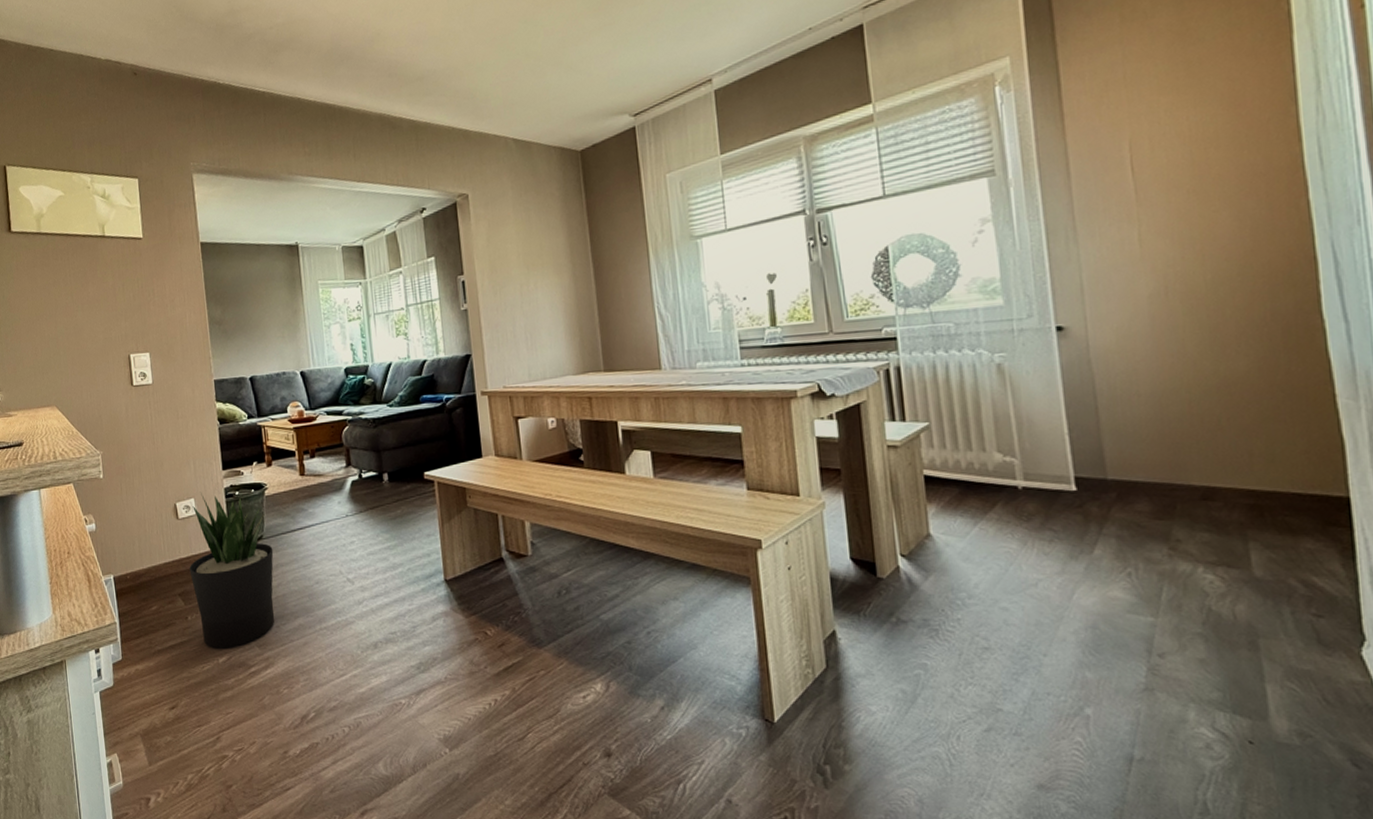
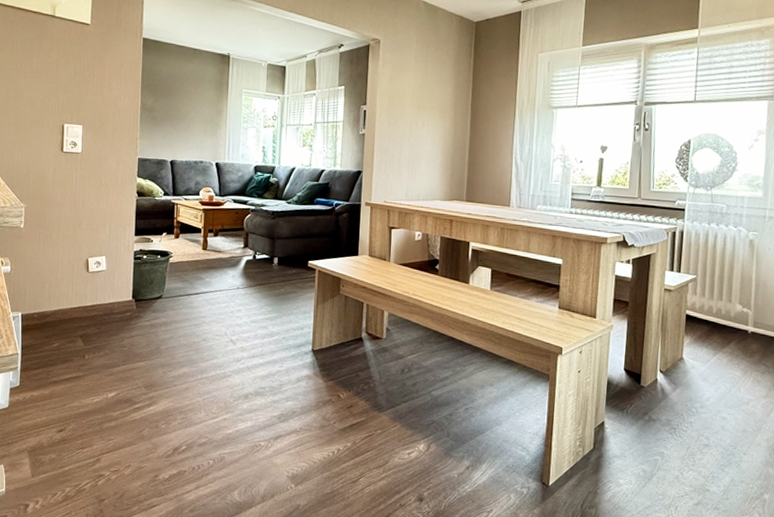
planter: present [189,493,275,649] -> none [92,252,170,386]

